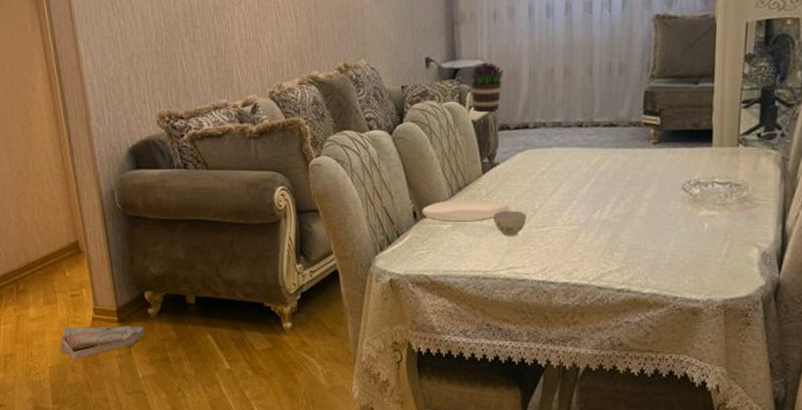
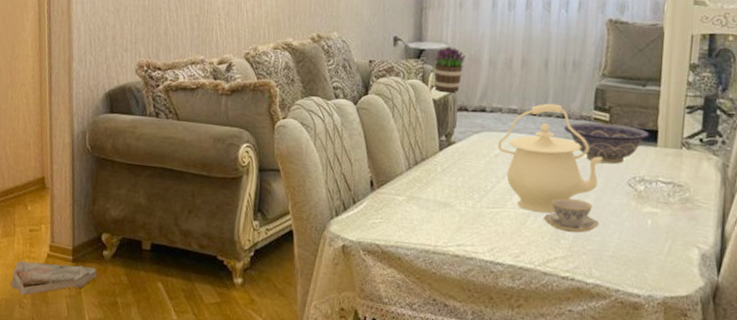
plate: present [422,198,510,223] -> none [379,172,463,197]
teacup: present [492,210,528,236] -> none [446,187,480,214]
teapot: none [543,112,655,227] -> present [497,103,603,214]
teacup: none [596,210,654,244] -> present [544,198,599,233]
decorative bowl: none [612,128,704,170] -> present [564,122,650,165]

